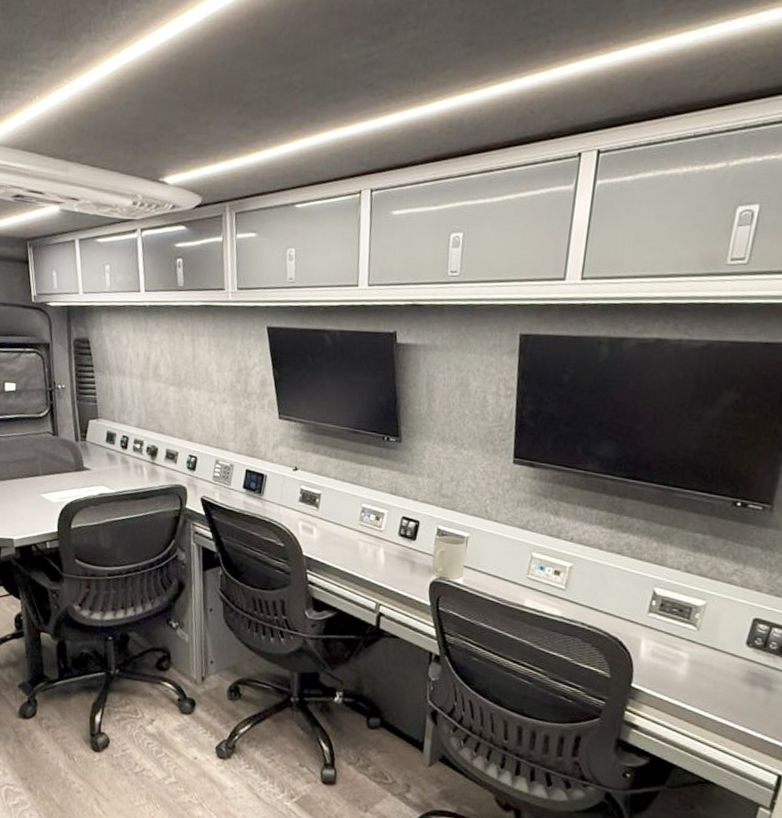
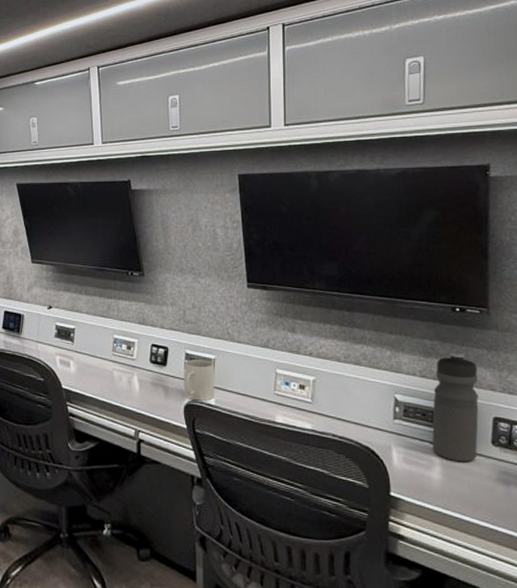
water bottle: none [683,549,747,661] -> present [432,352,479,462]

